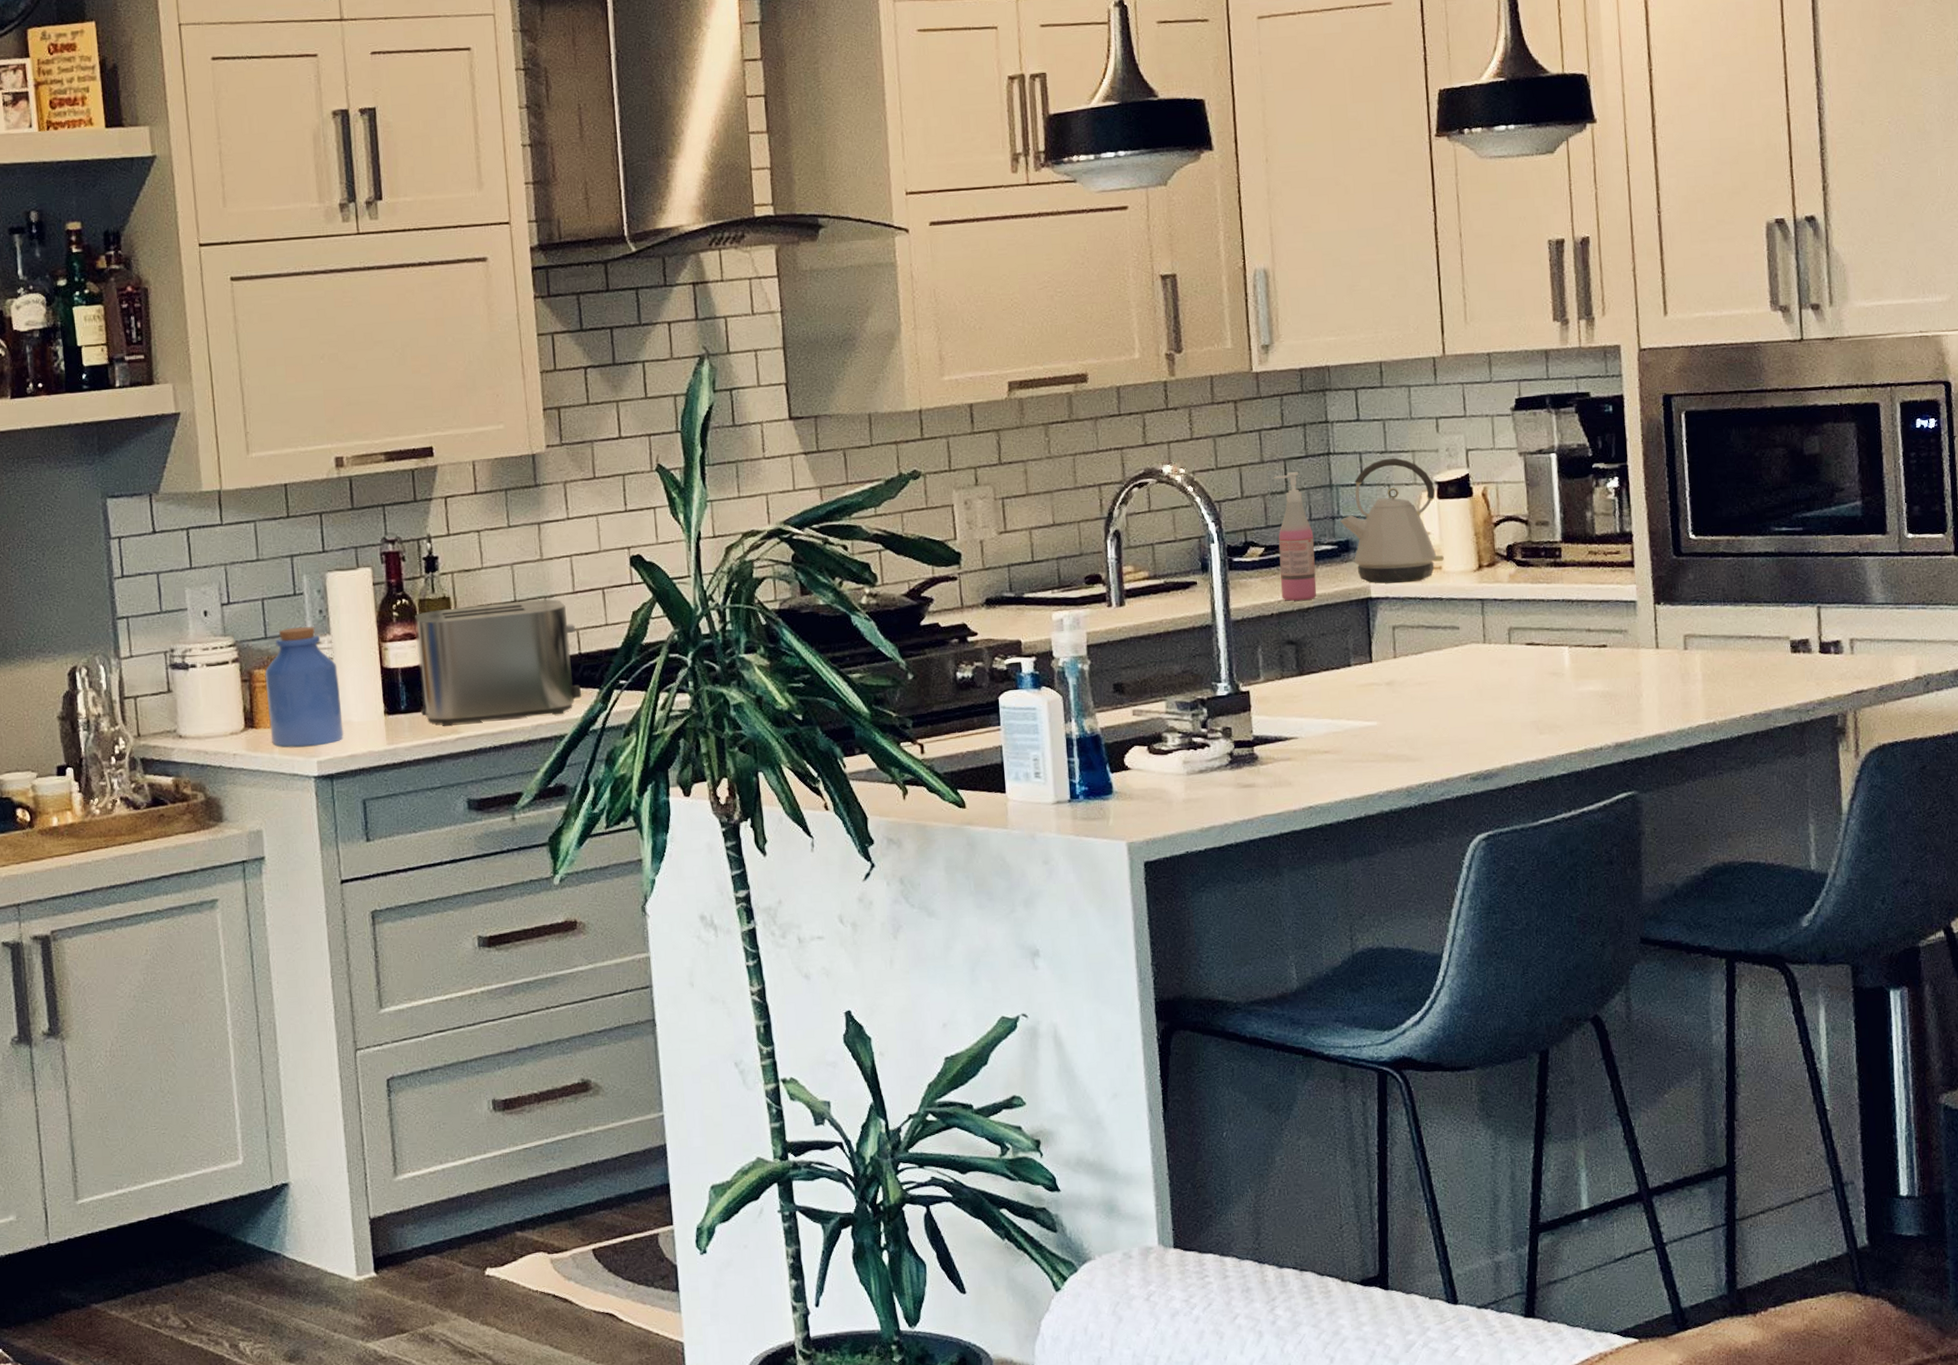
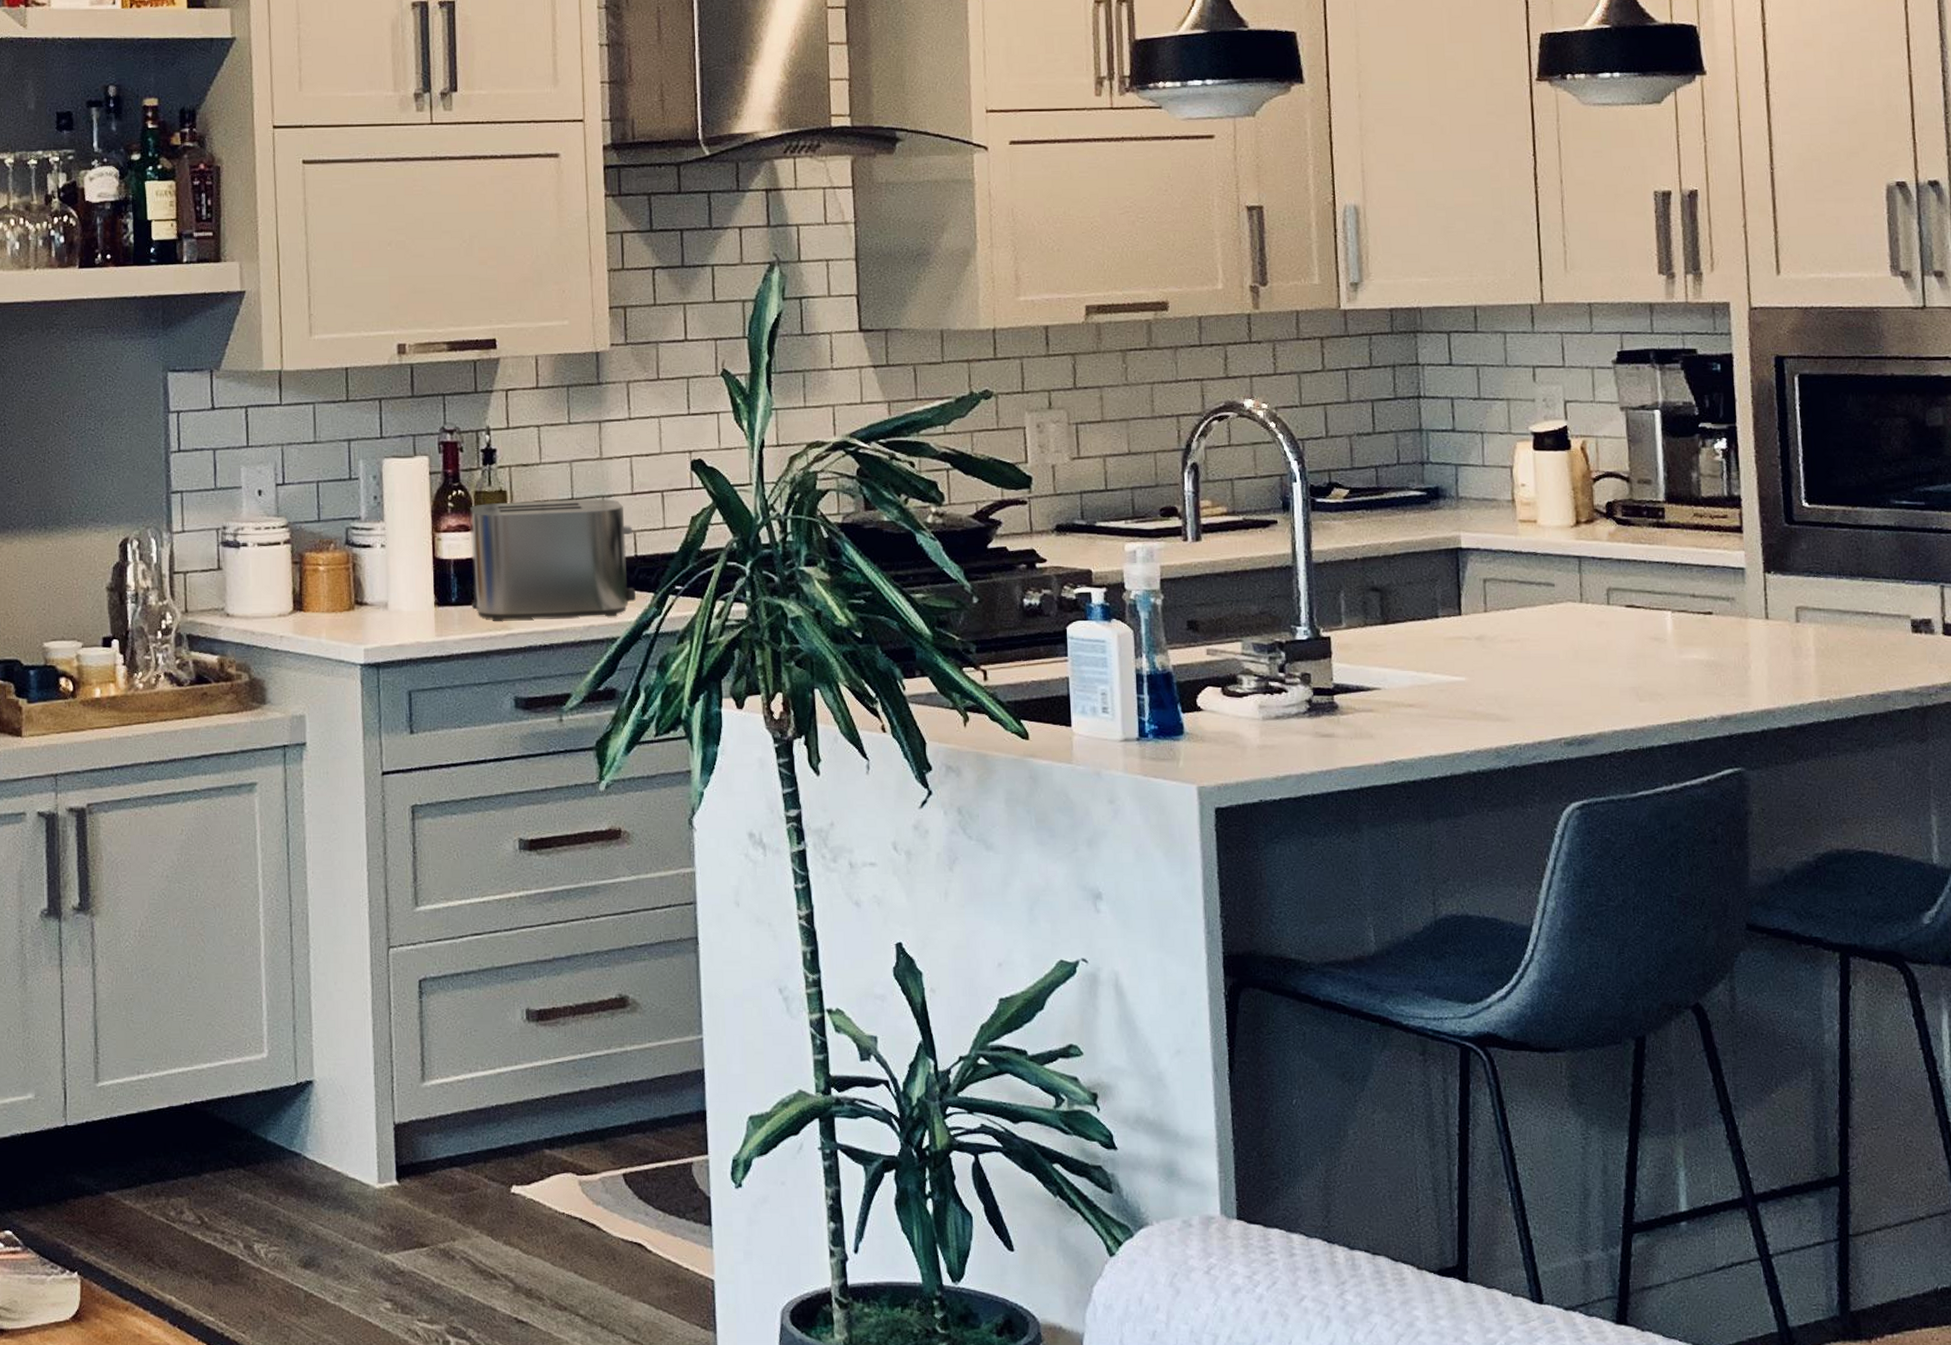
jar: present [264,626,344,748] -> none [316,511,392,634]
soap dispenser: present [1273,472,1317,601] -> none [1360,414,1404,546]
kettle: present [1340,458,1444,584] -> none [1429,405,1539,535]

